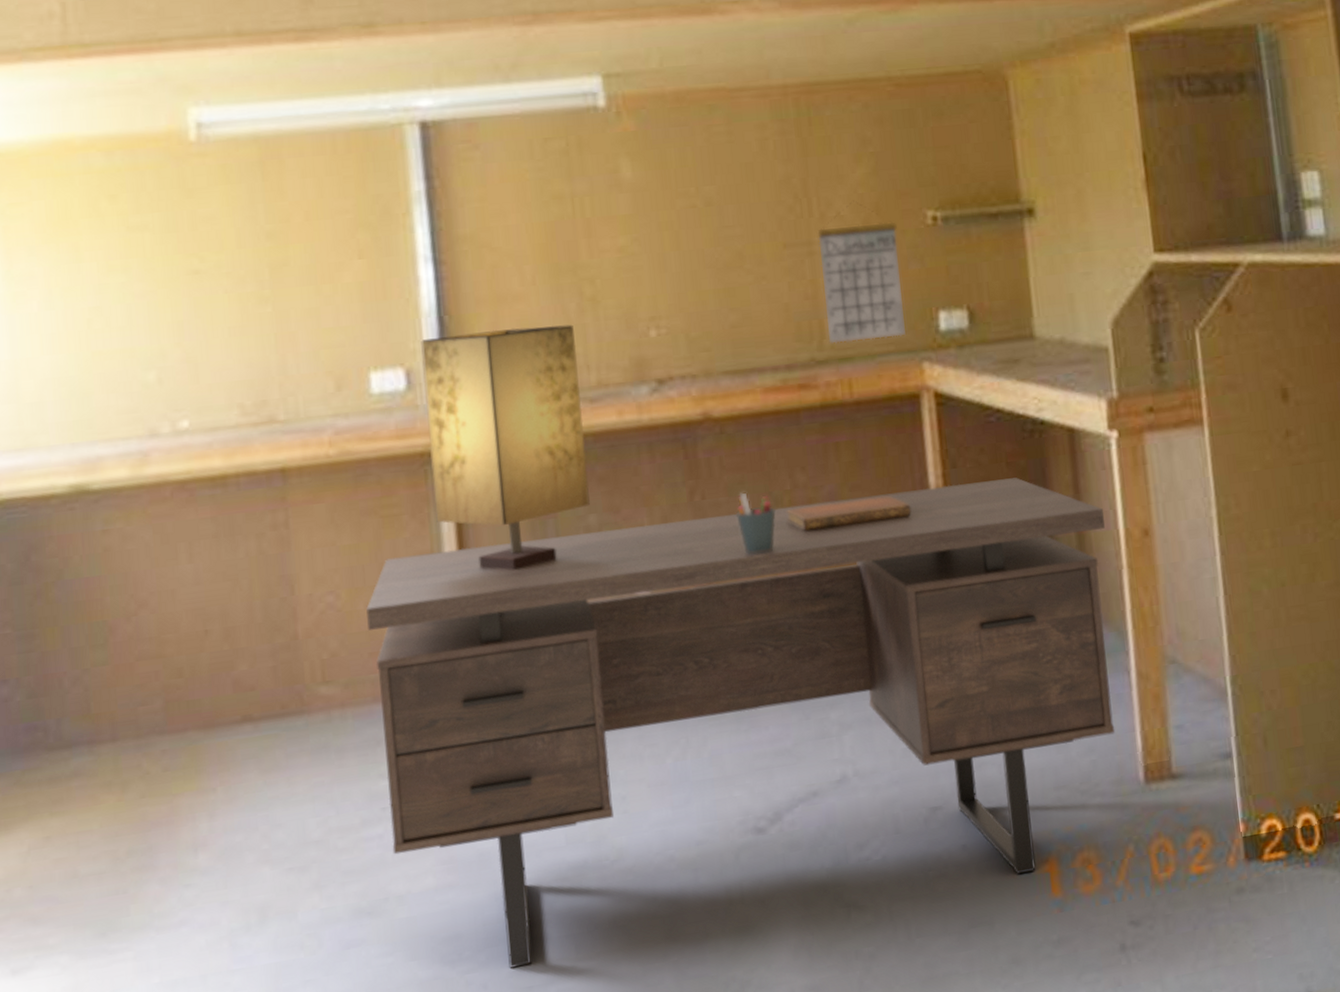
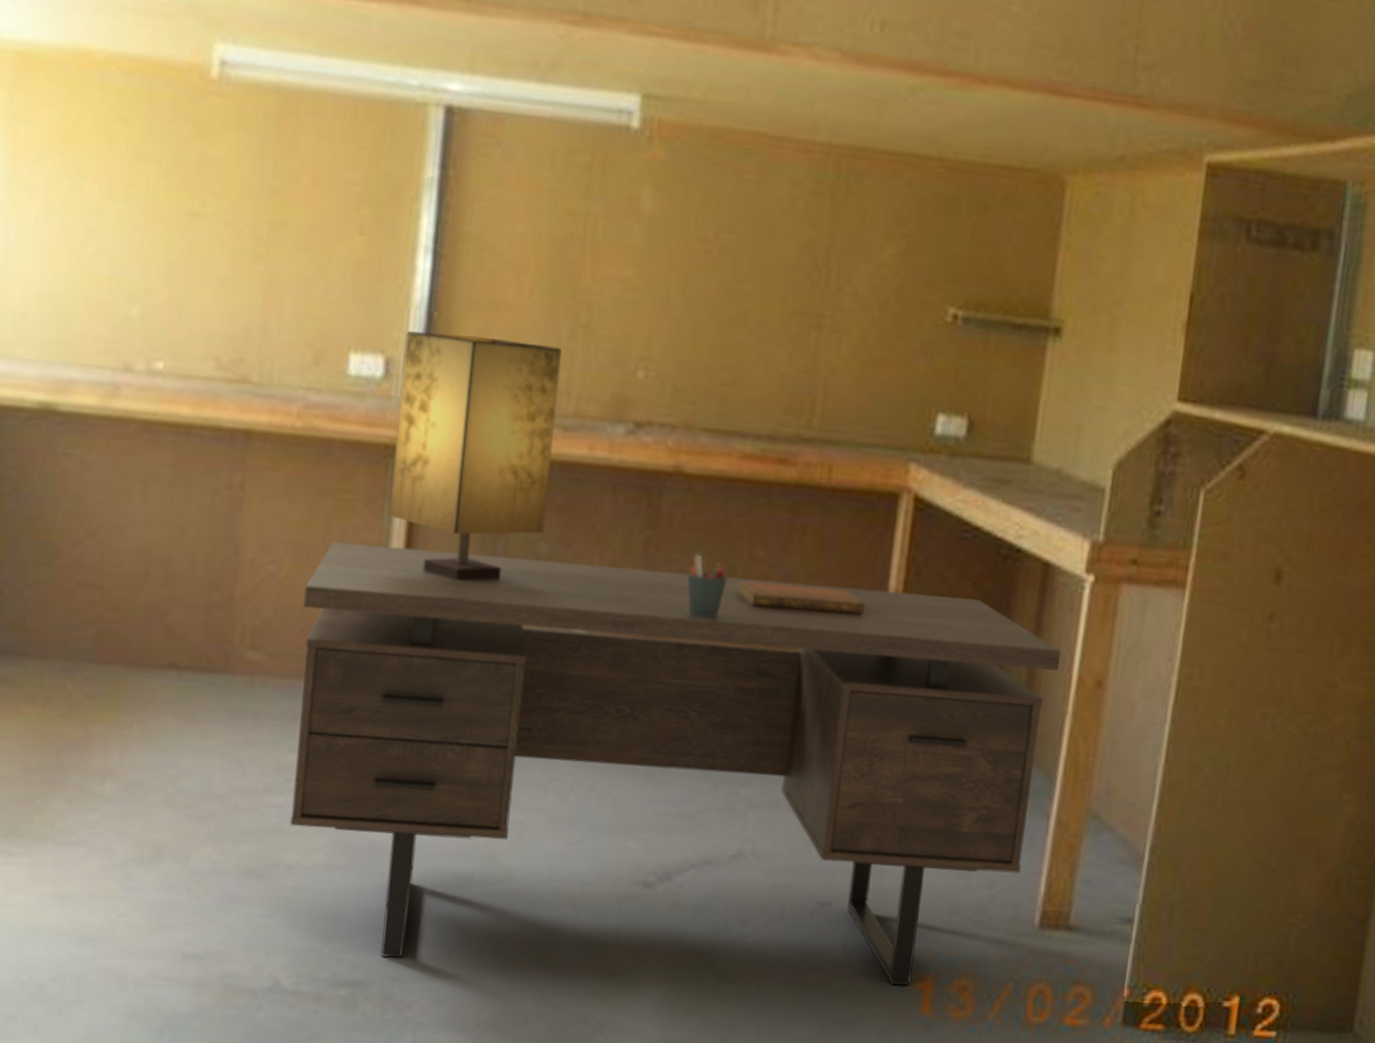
calendar: present [817,200,906,344] -> none [818,280,914,432]

